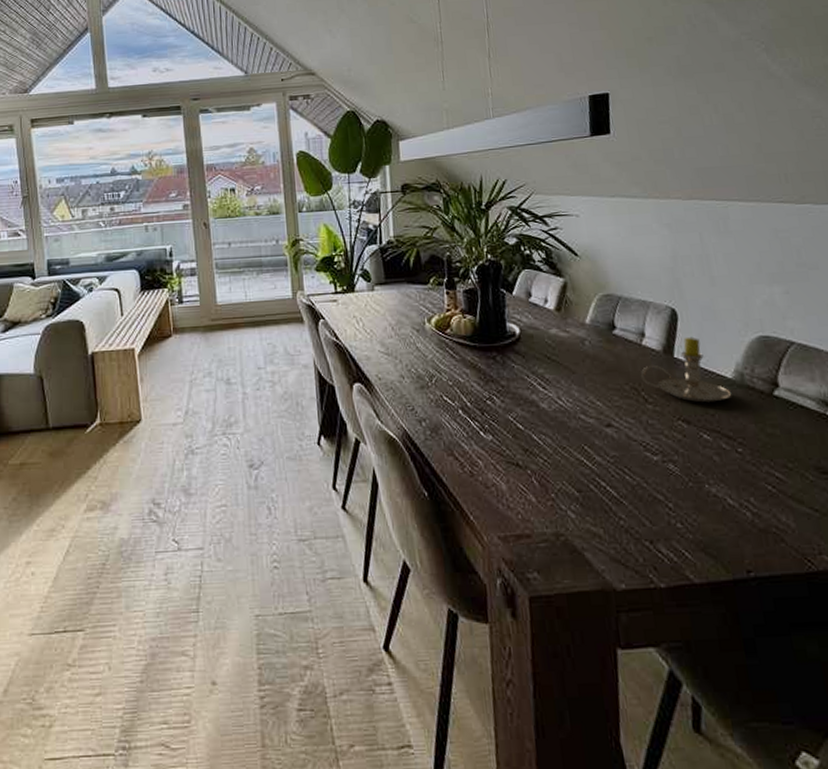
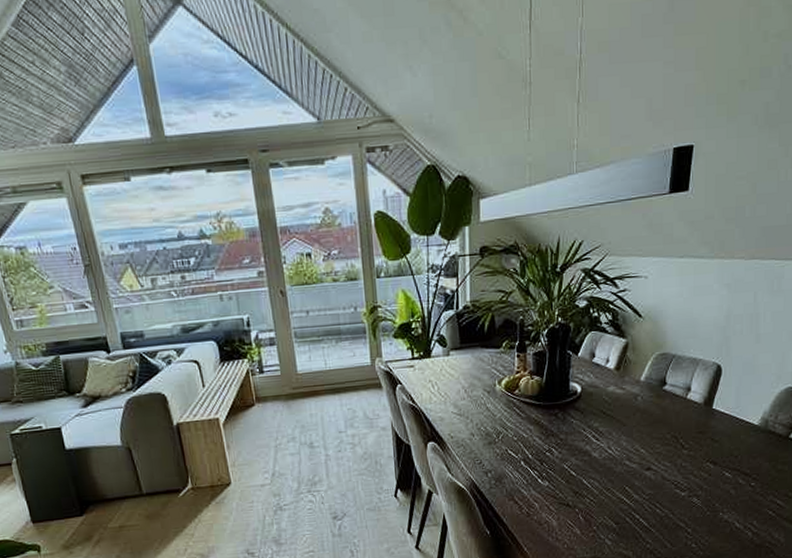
candlestick: present [640,336,731,403] -> none [681,389,754,447]

